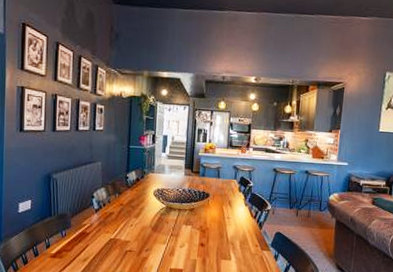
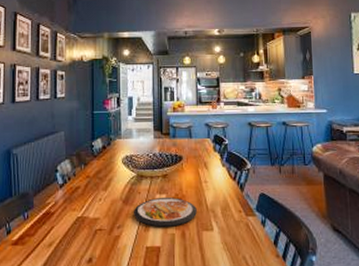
dish: none [161,227,218,254] -> present [134,196,197,227]

